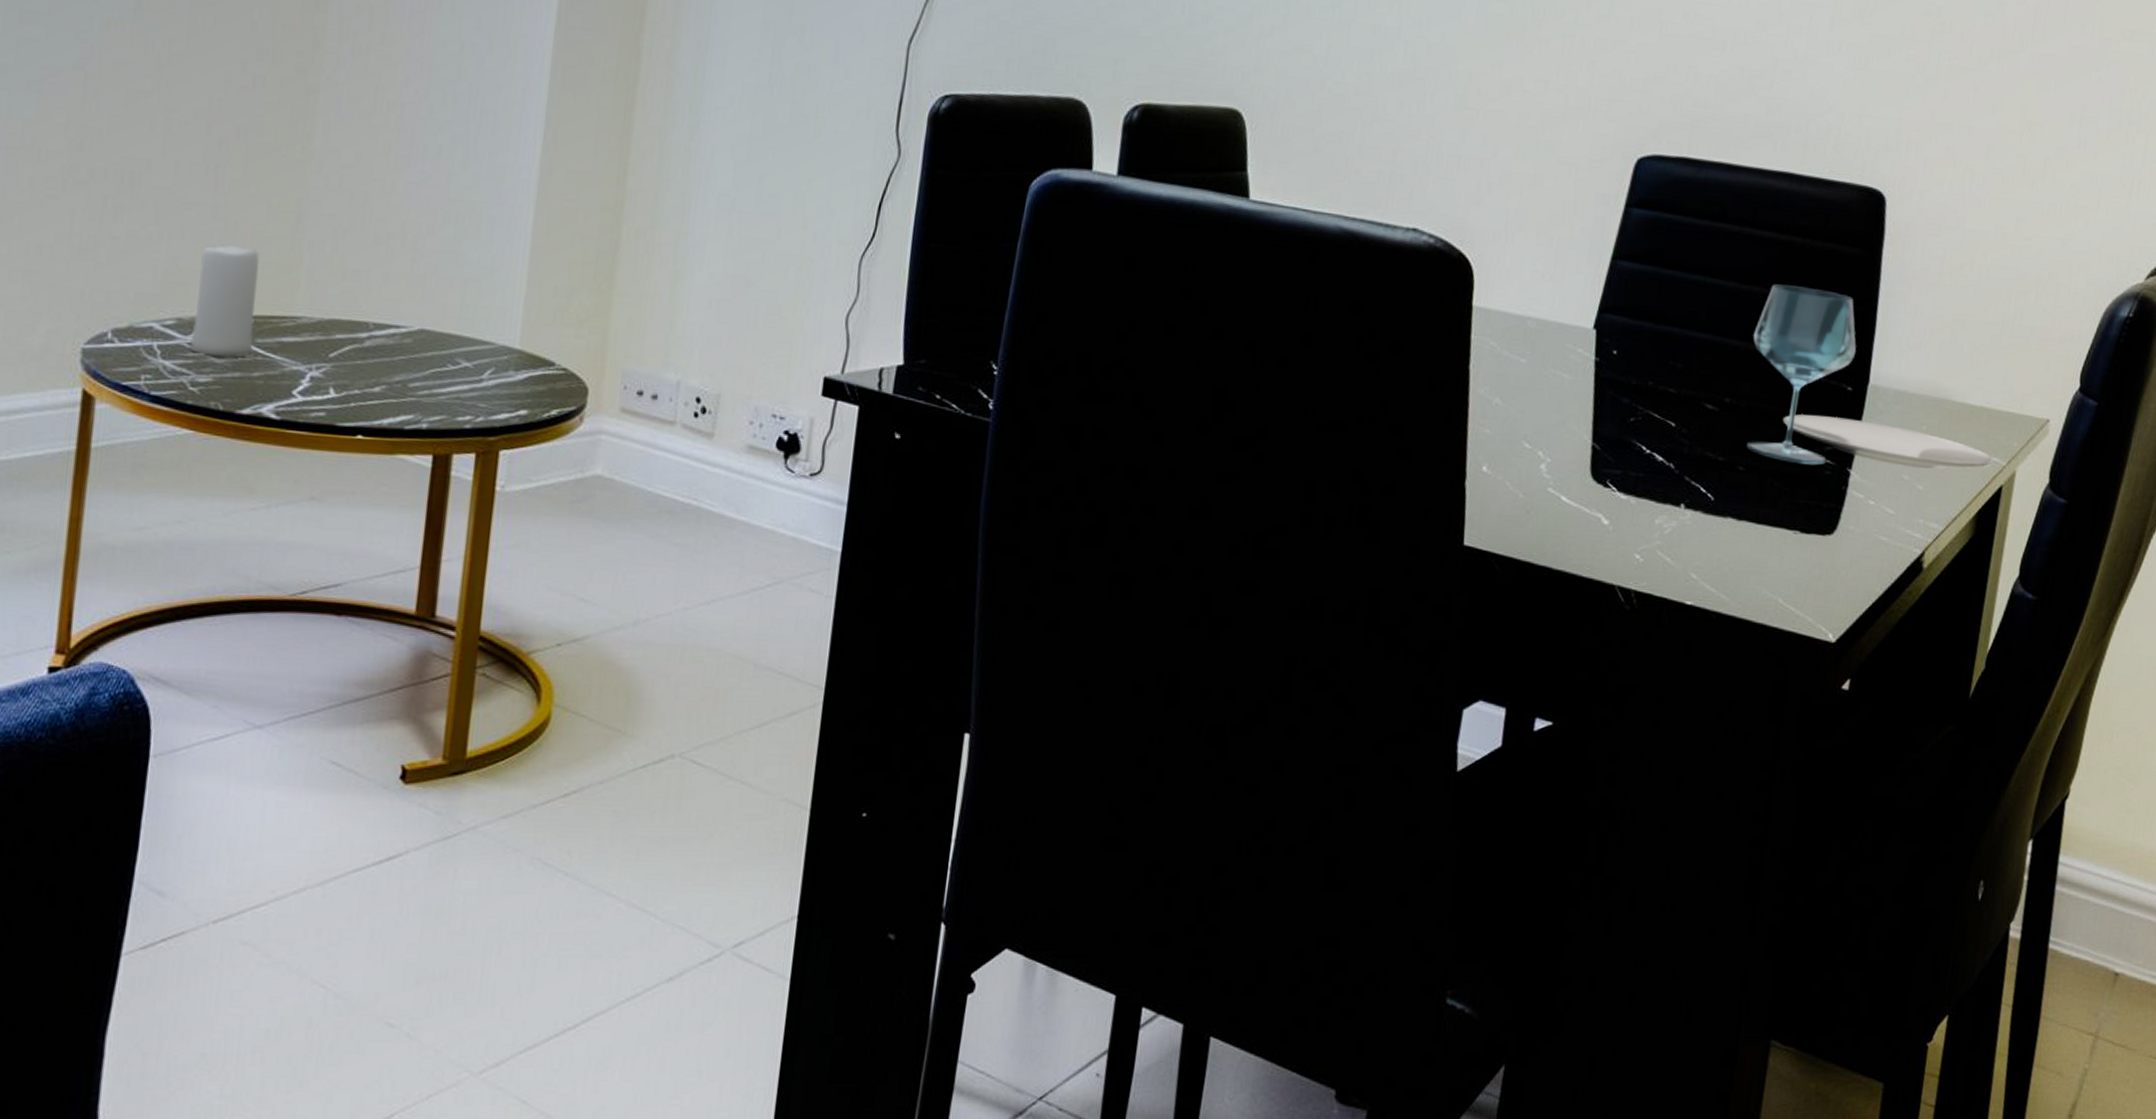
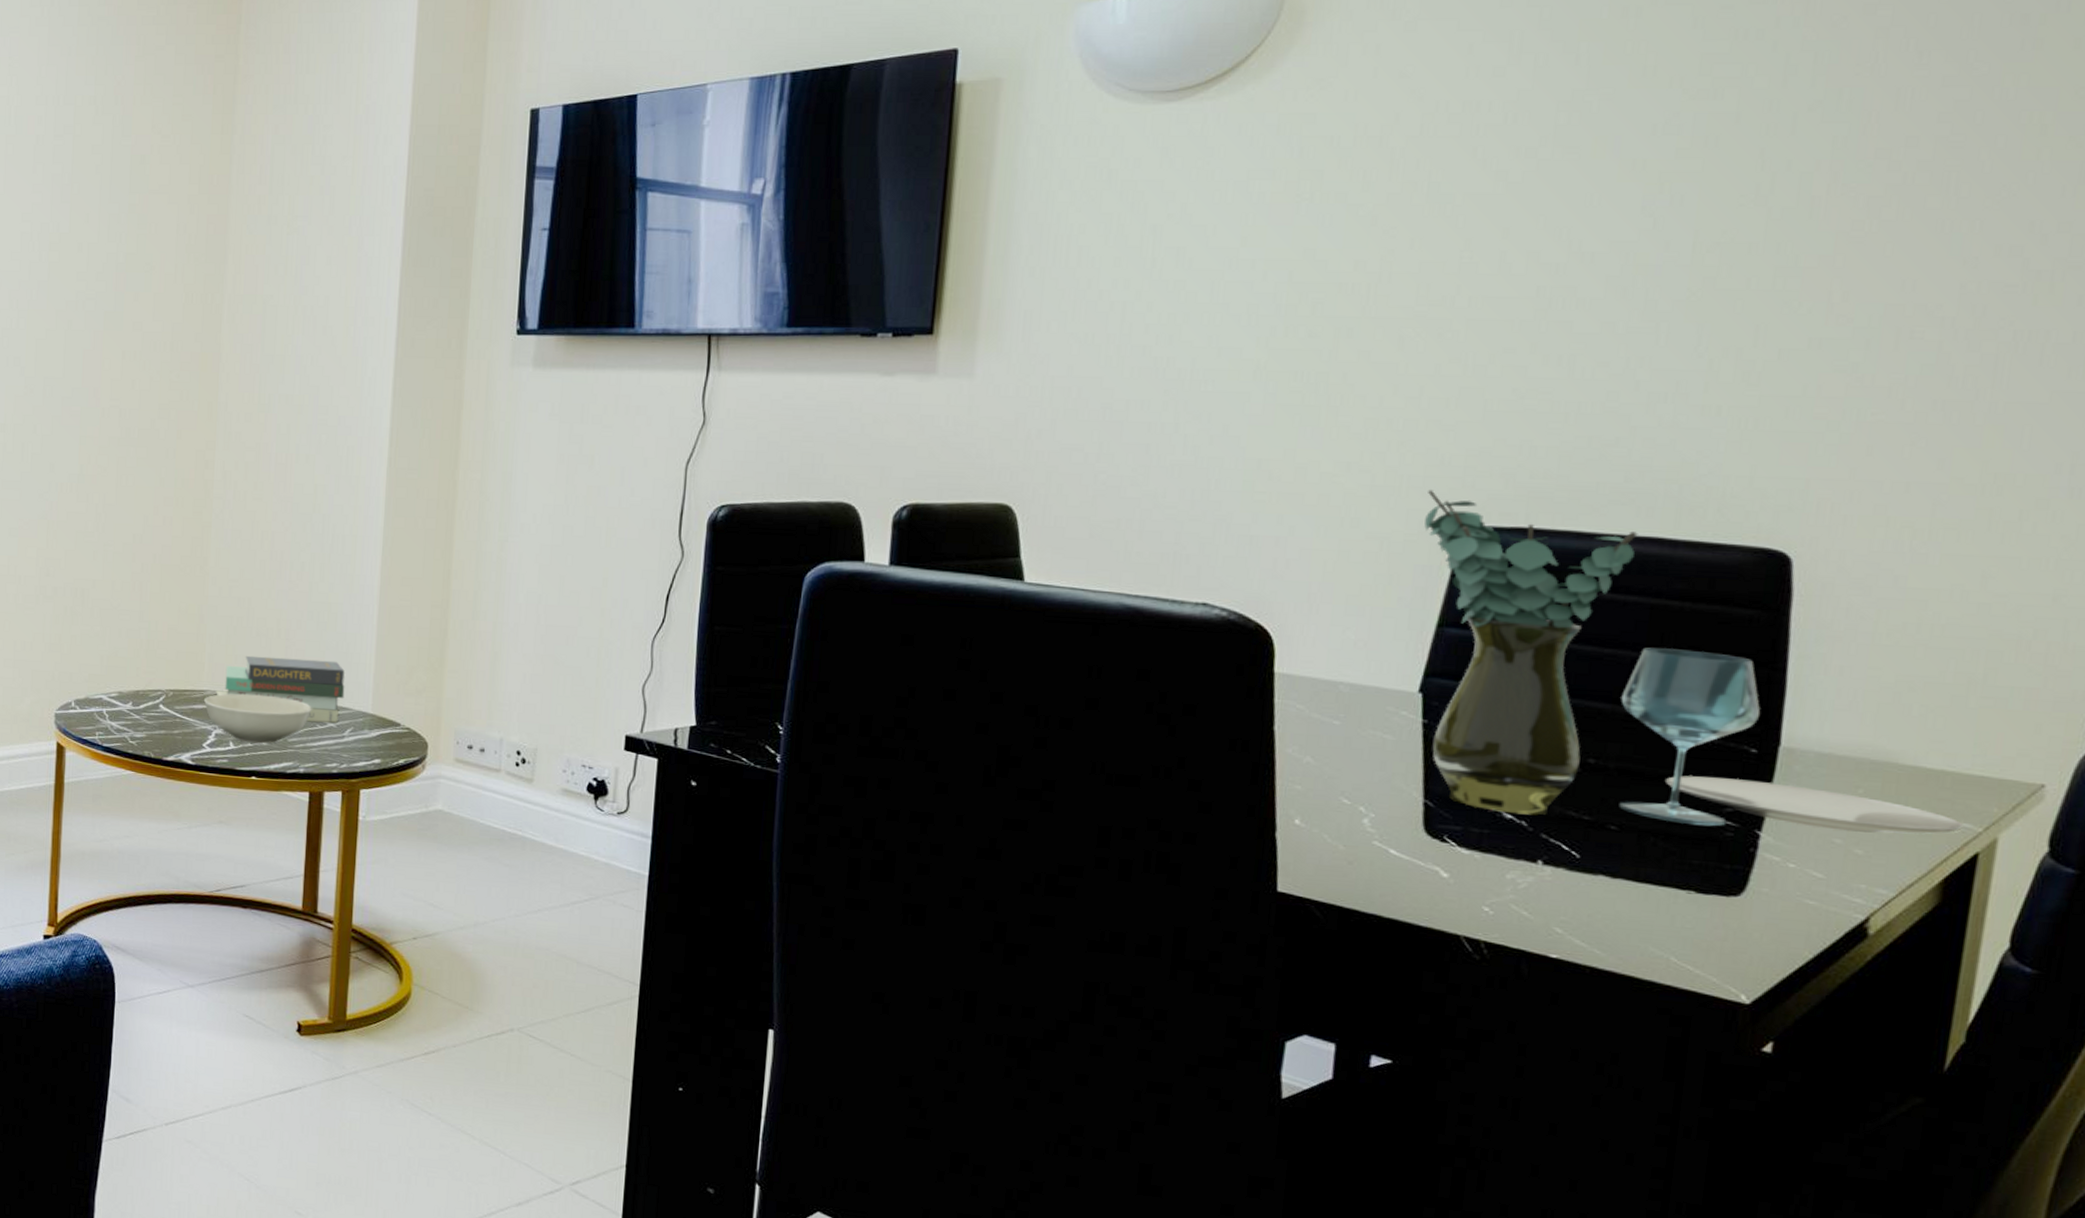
candle: present [190,245,259,357] -> none [129,639,175,720]
bowl: none [297,321,443,390] -> present [204,693,312,744]
books: none [314,269,487,363] -> present [216,655,345,724]
vase: none [1601,114,1774,458] -> present [1424,490,1638,816]

